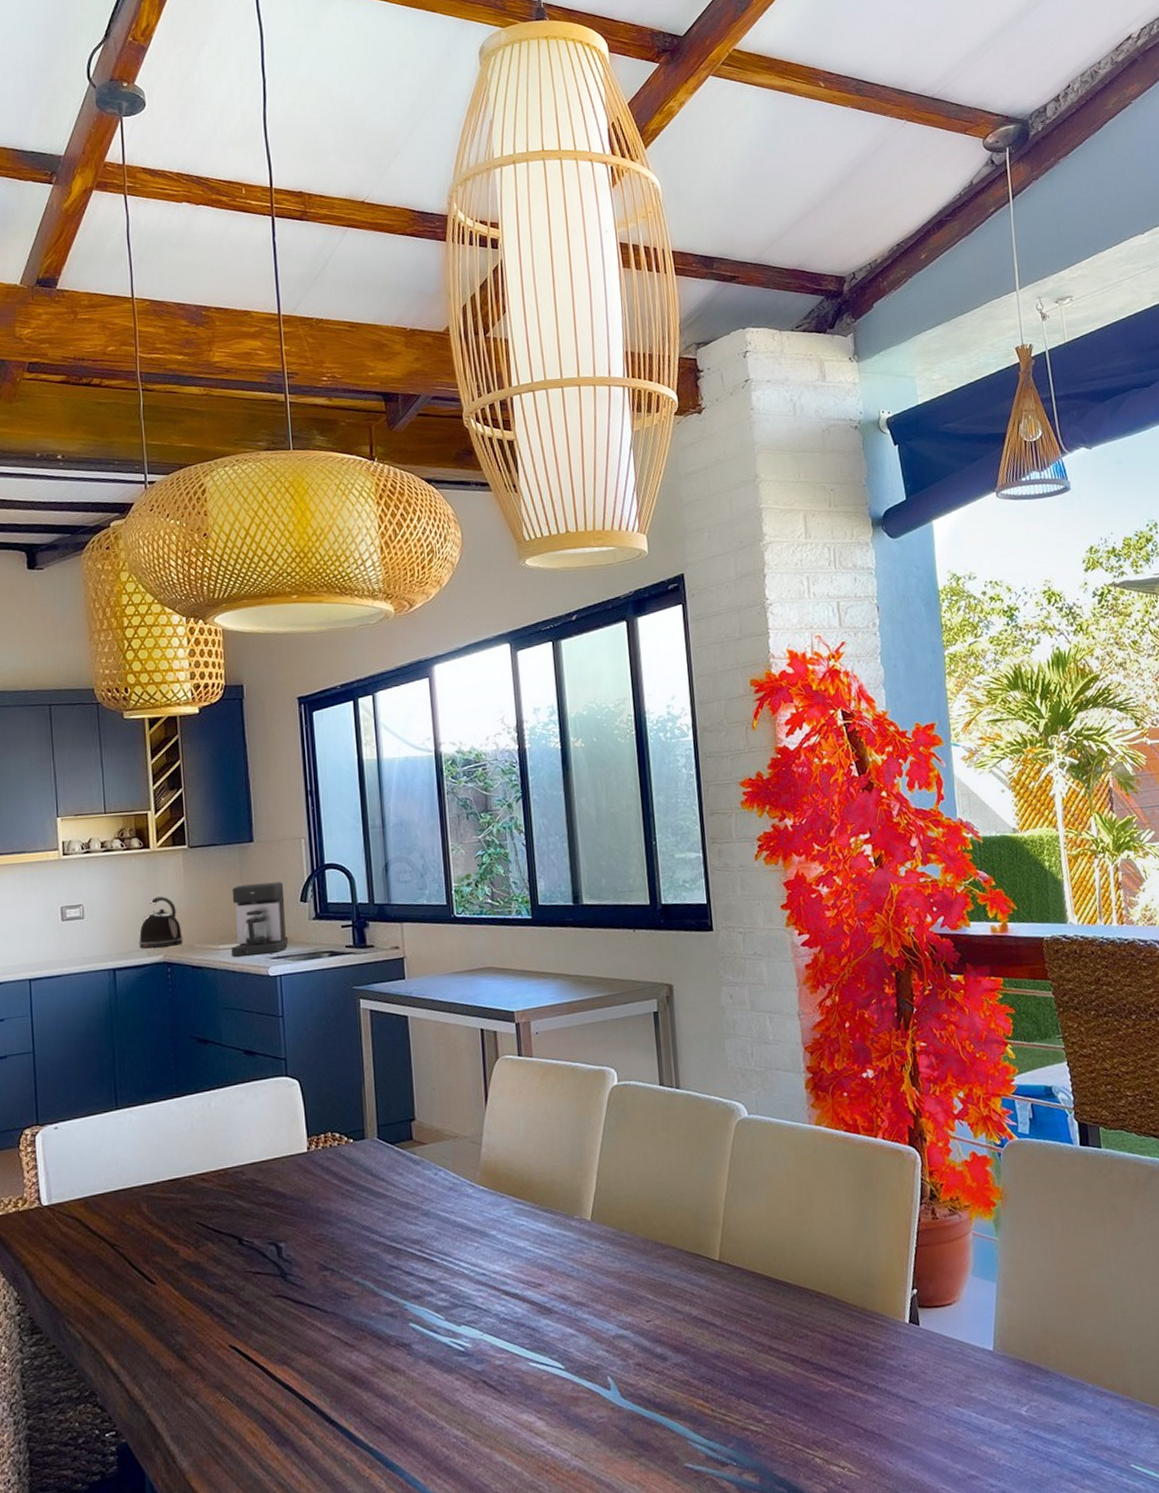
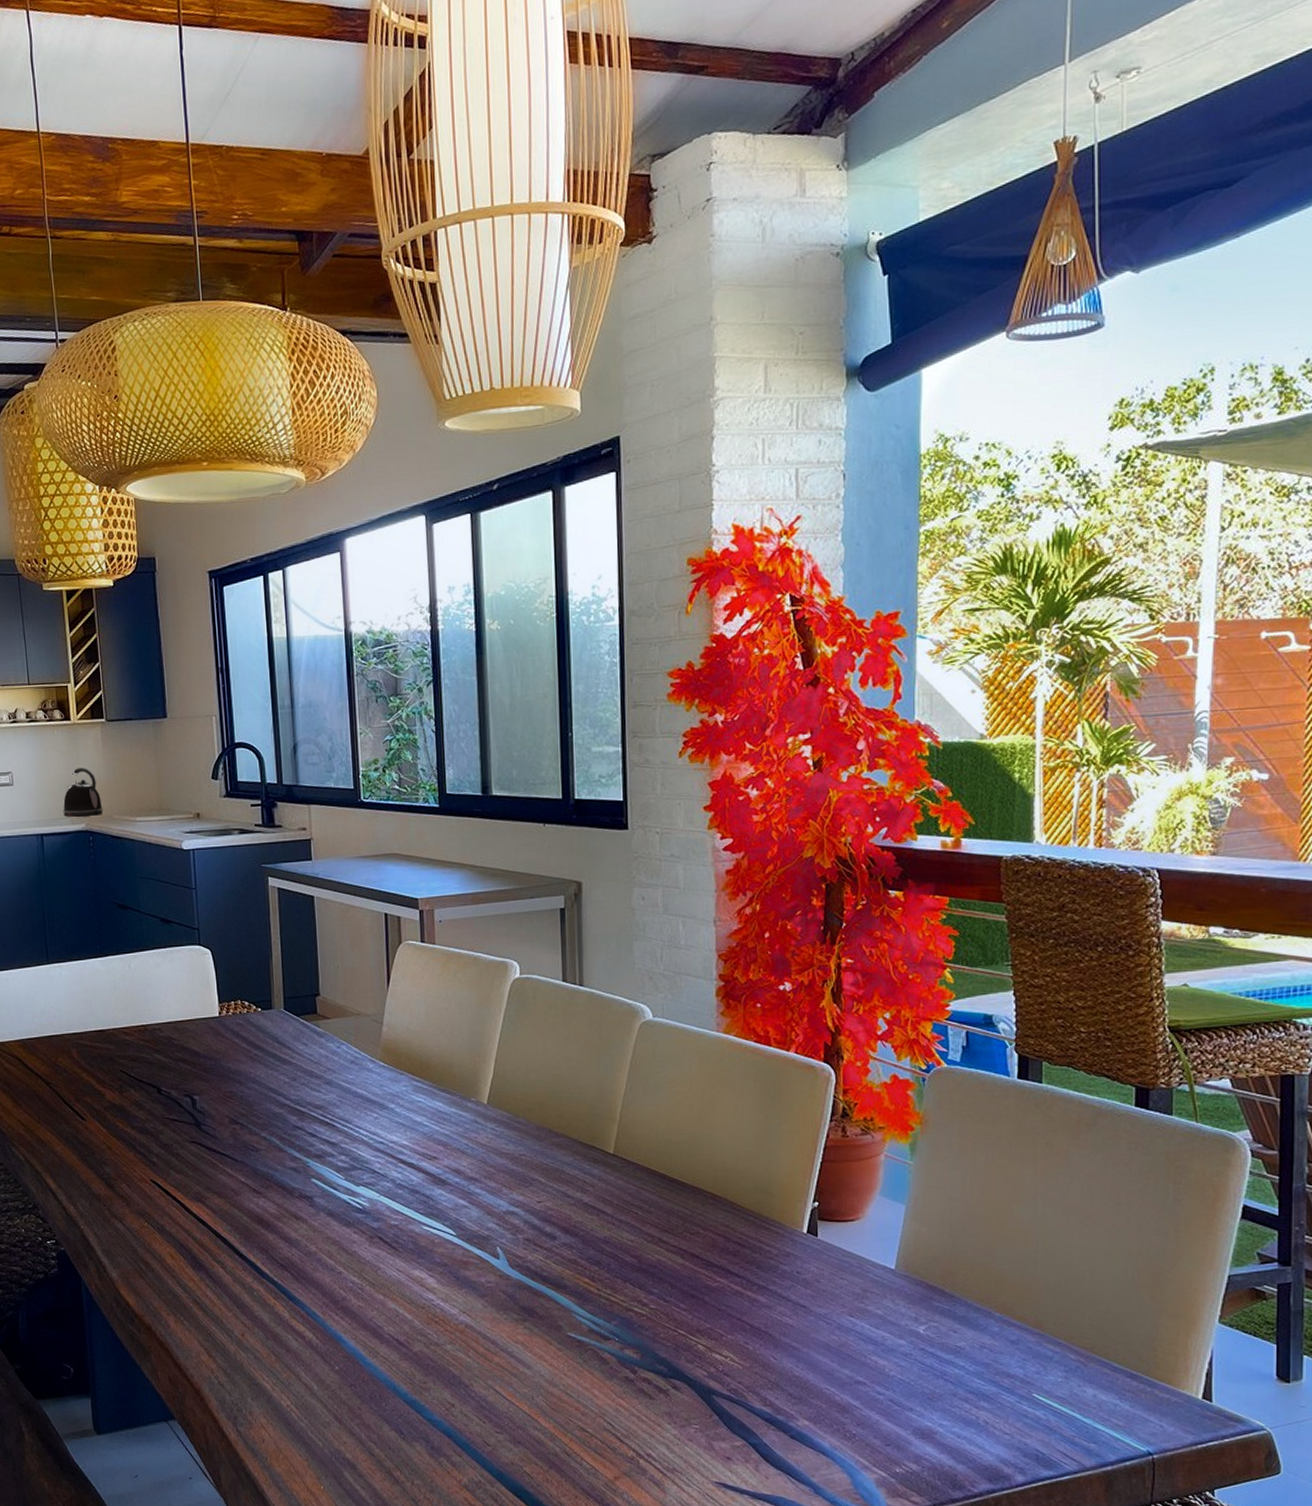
coffee maker: present [231,881,288,958] -> none [147,758,200,830]

